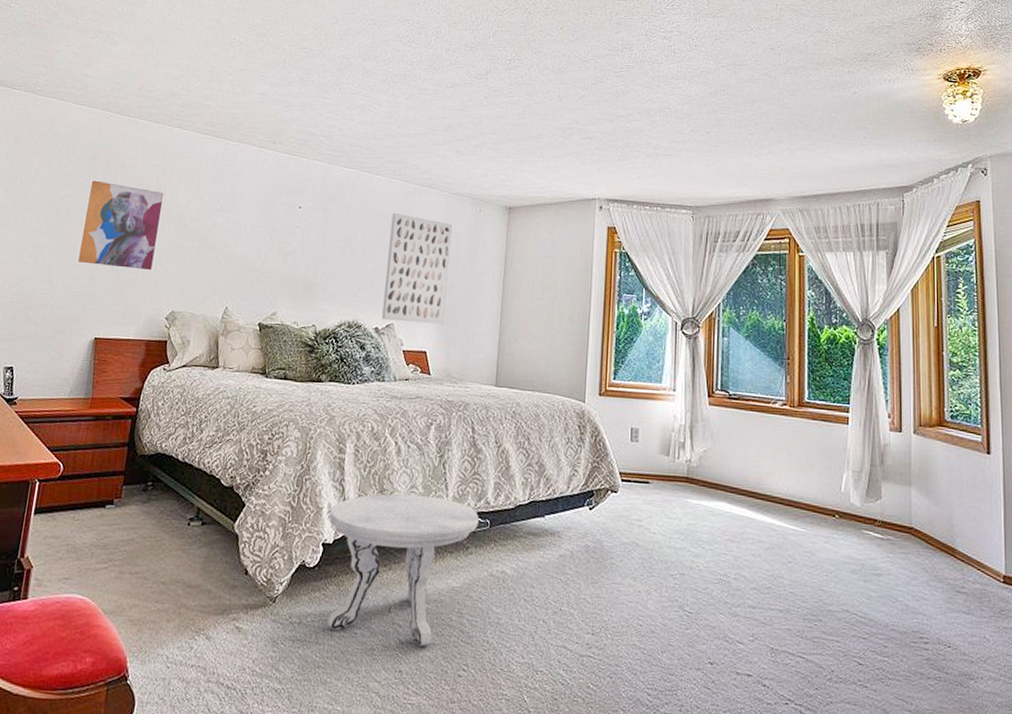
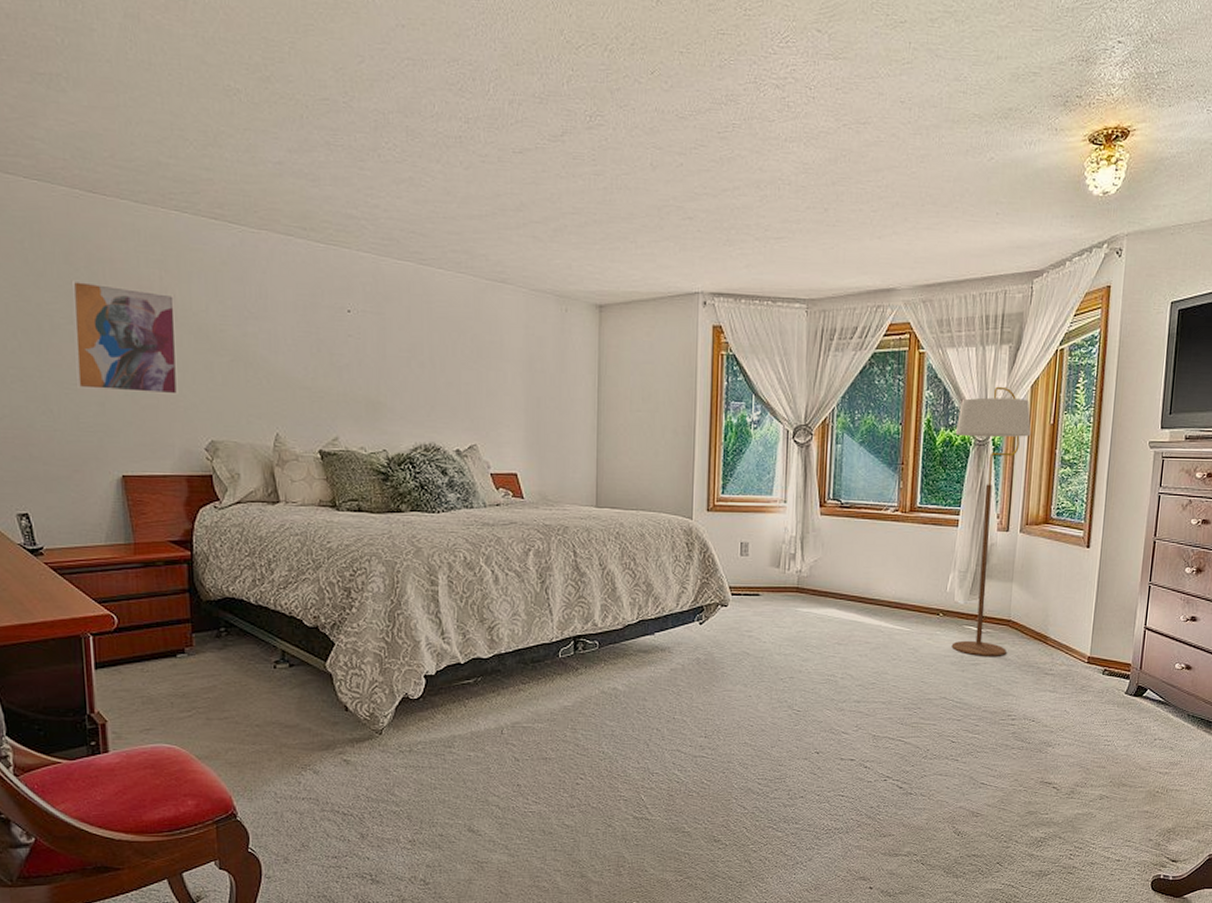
side table: present [327,493,479,646] -> none [429,622,587,761]
wall art: present [382,213,452,325] -> none [462,316,535,443]
floor lamp: none [839,289,916,568] -> present [951,386,1031,656]

